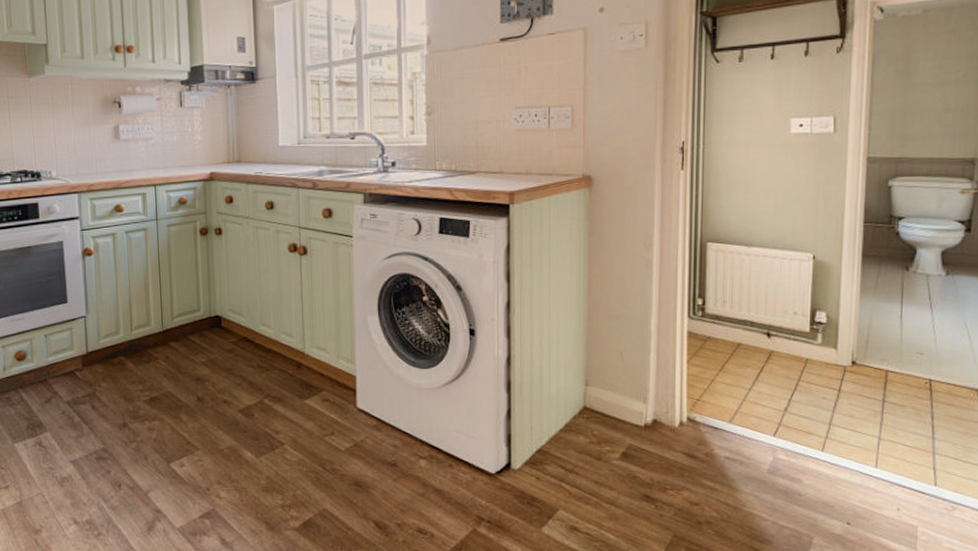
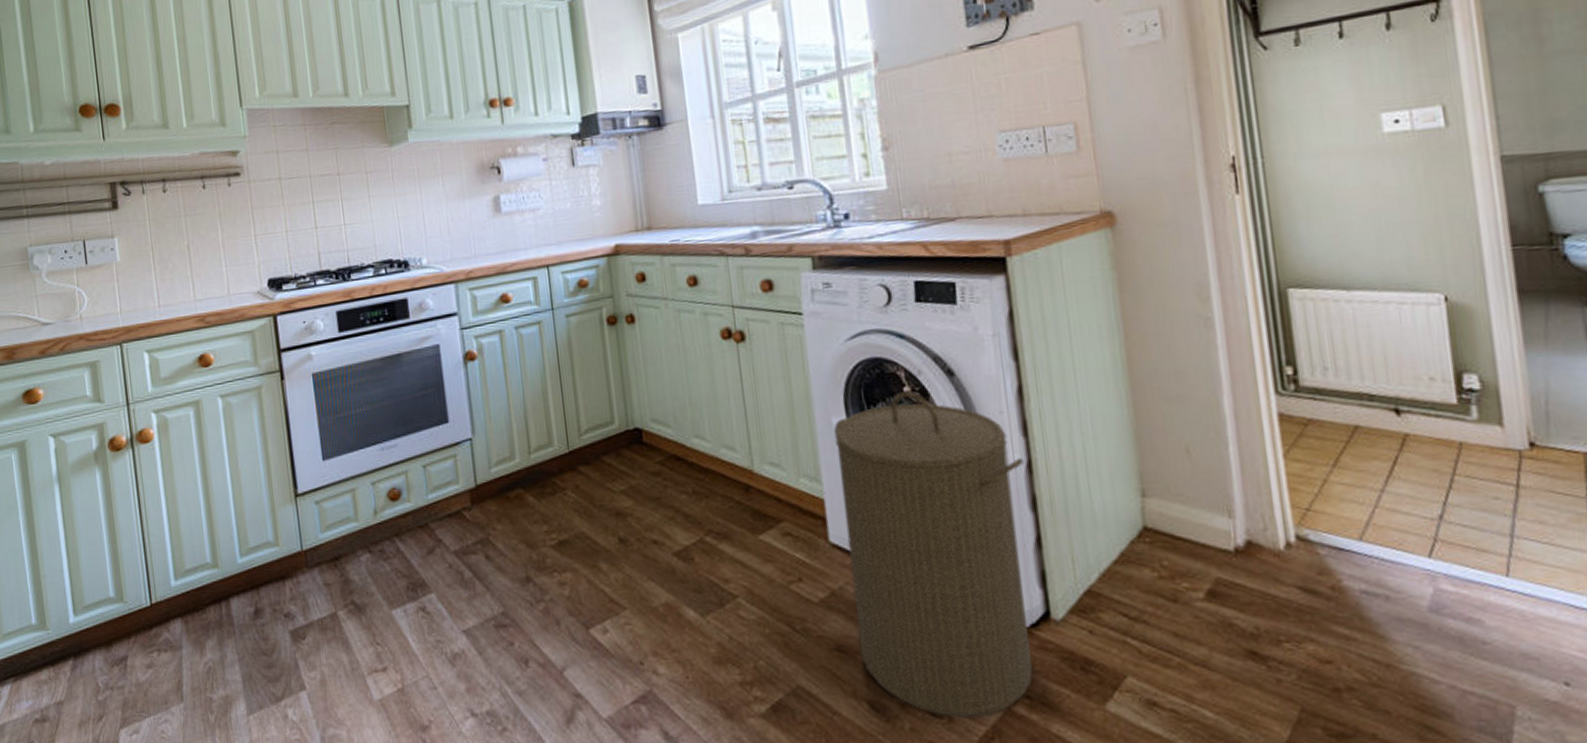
laundry hamper: none [368,300,505,535] -> present [834,392,1033,718]

